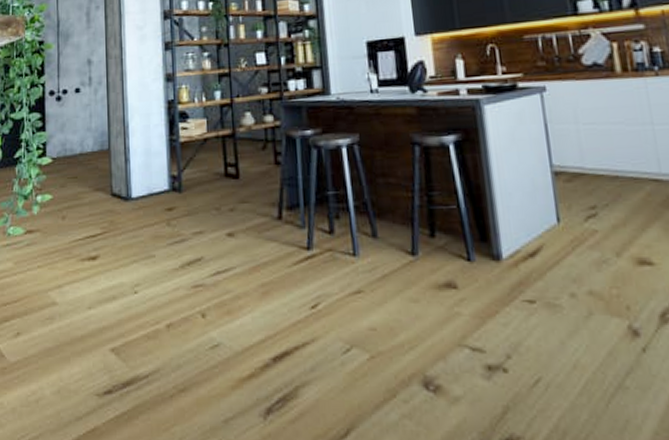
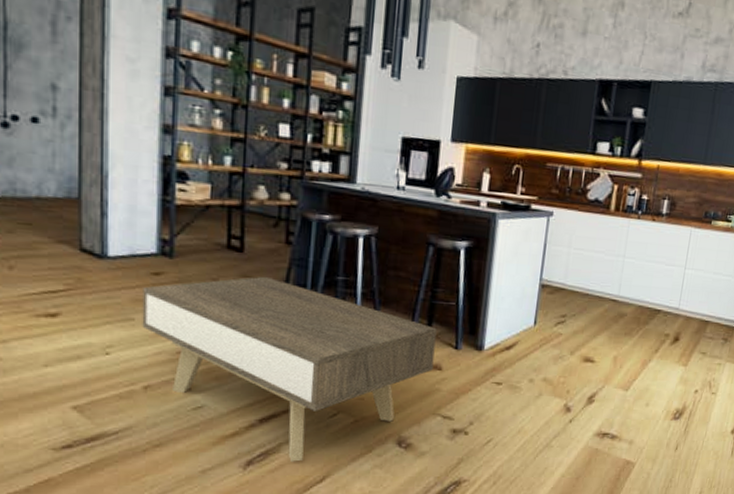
coffee table: none [160,199,447,410] -> present [142,276,437,462]

